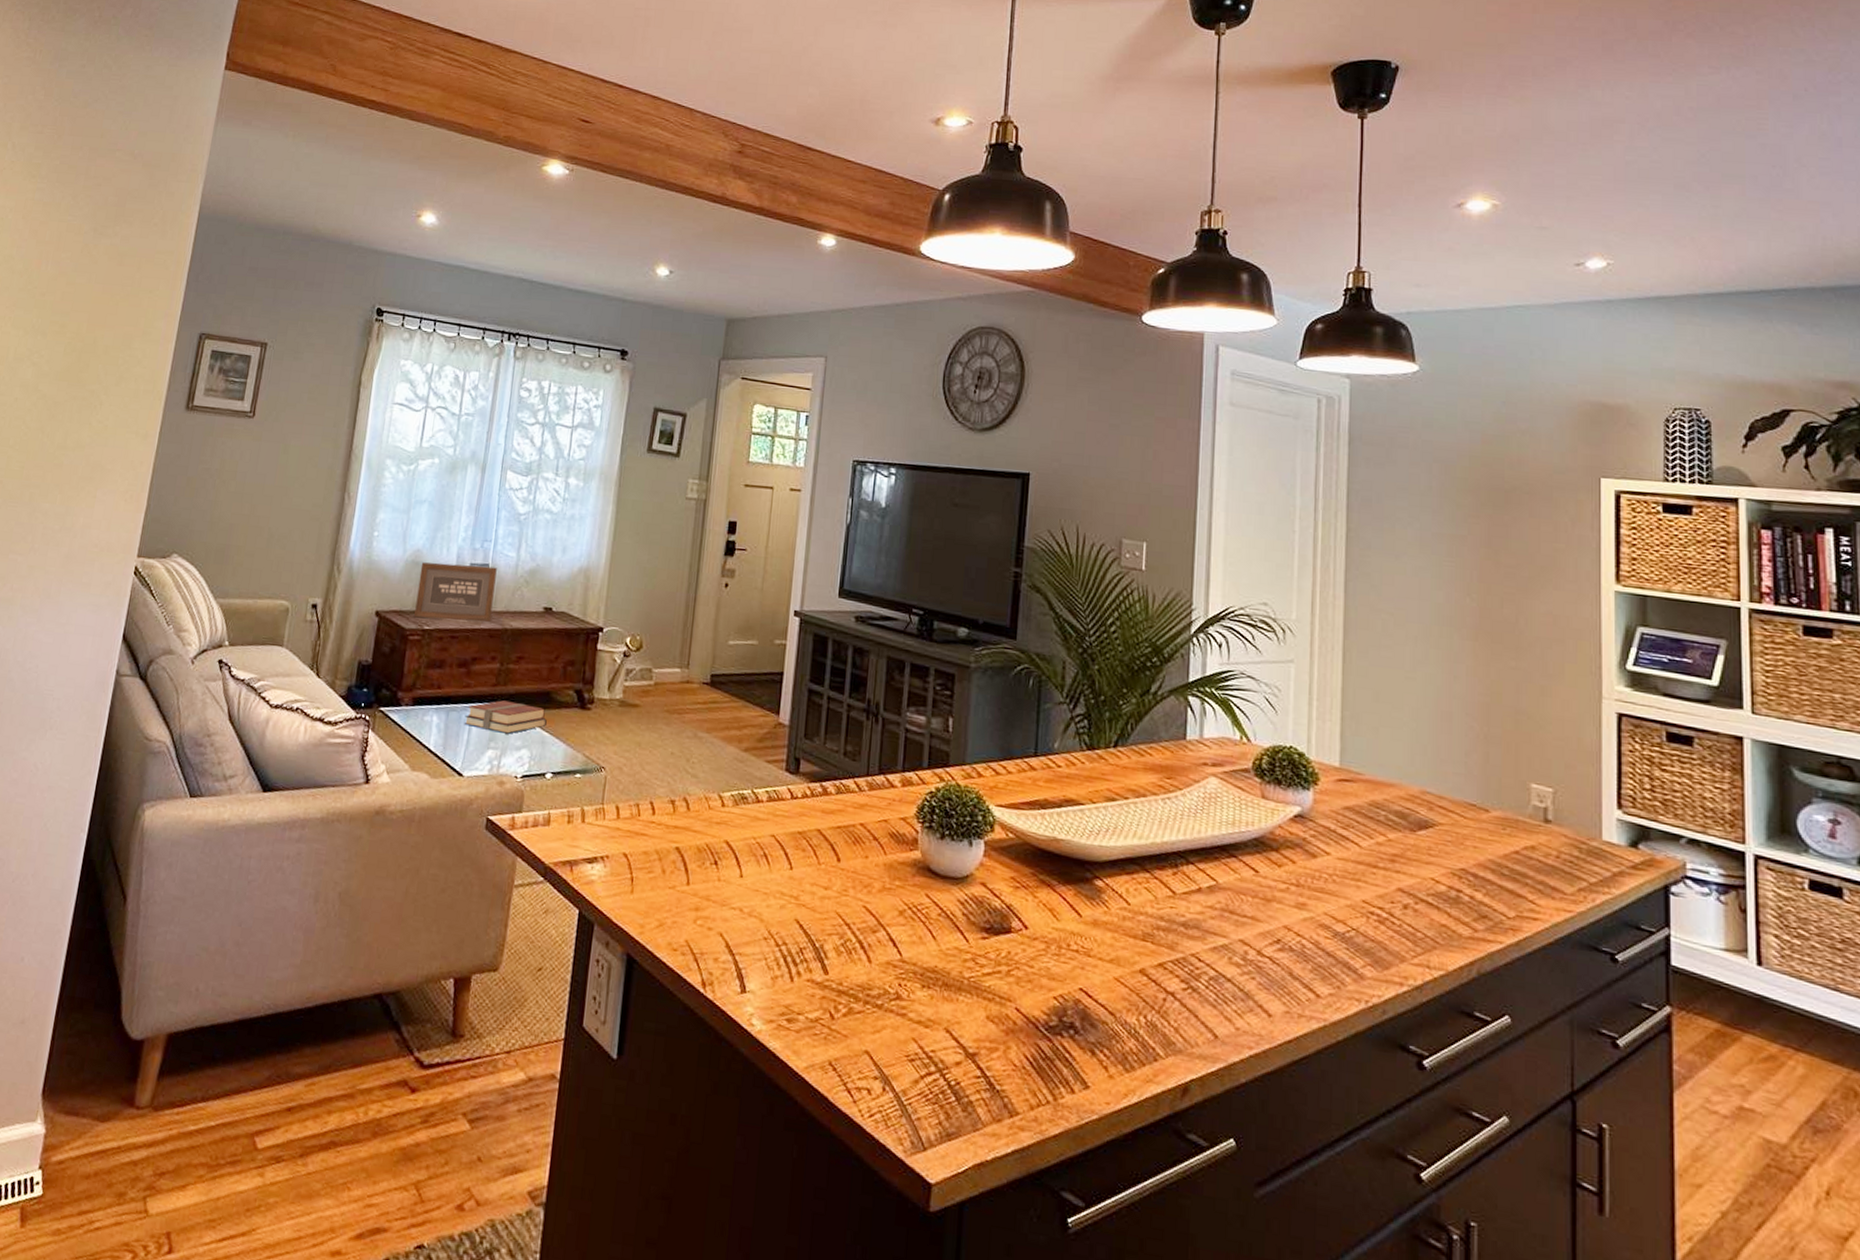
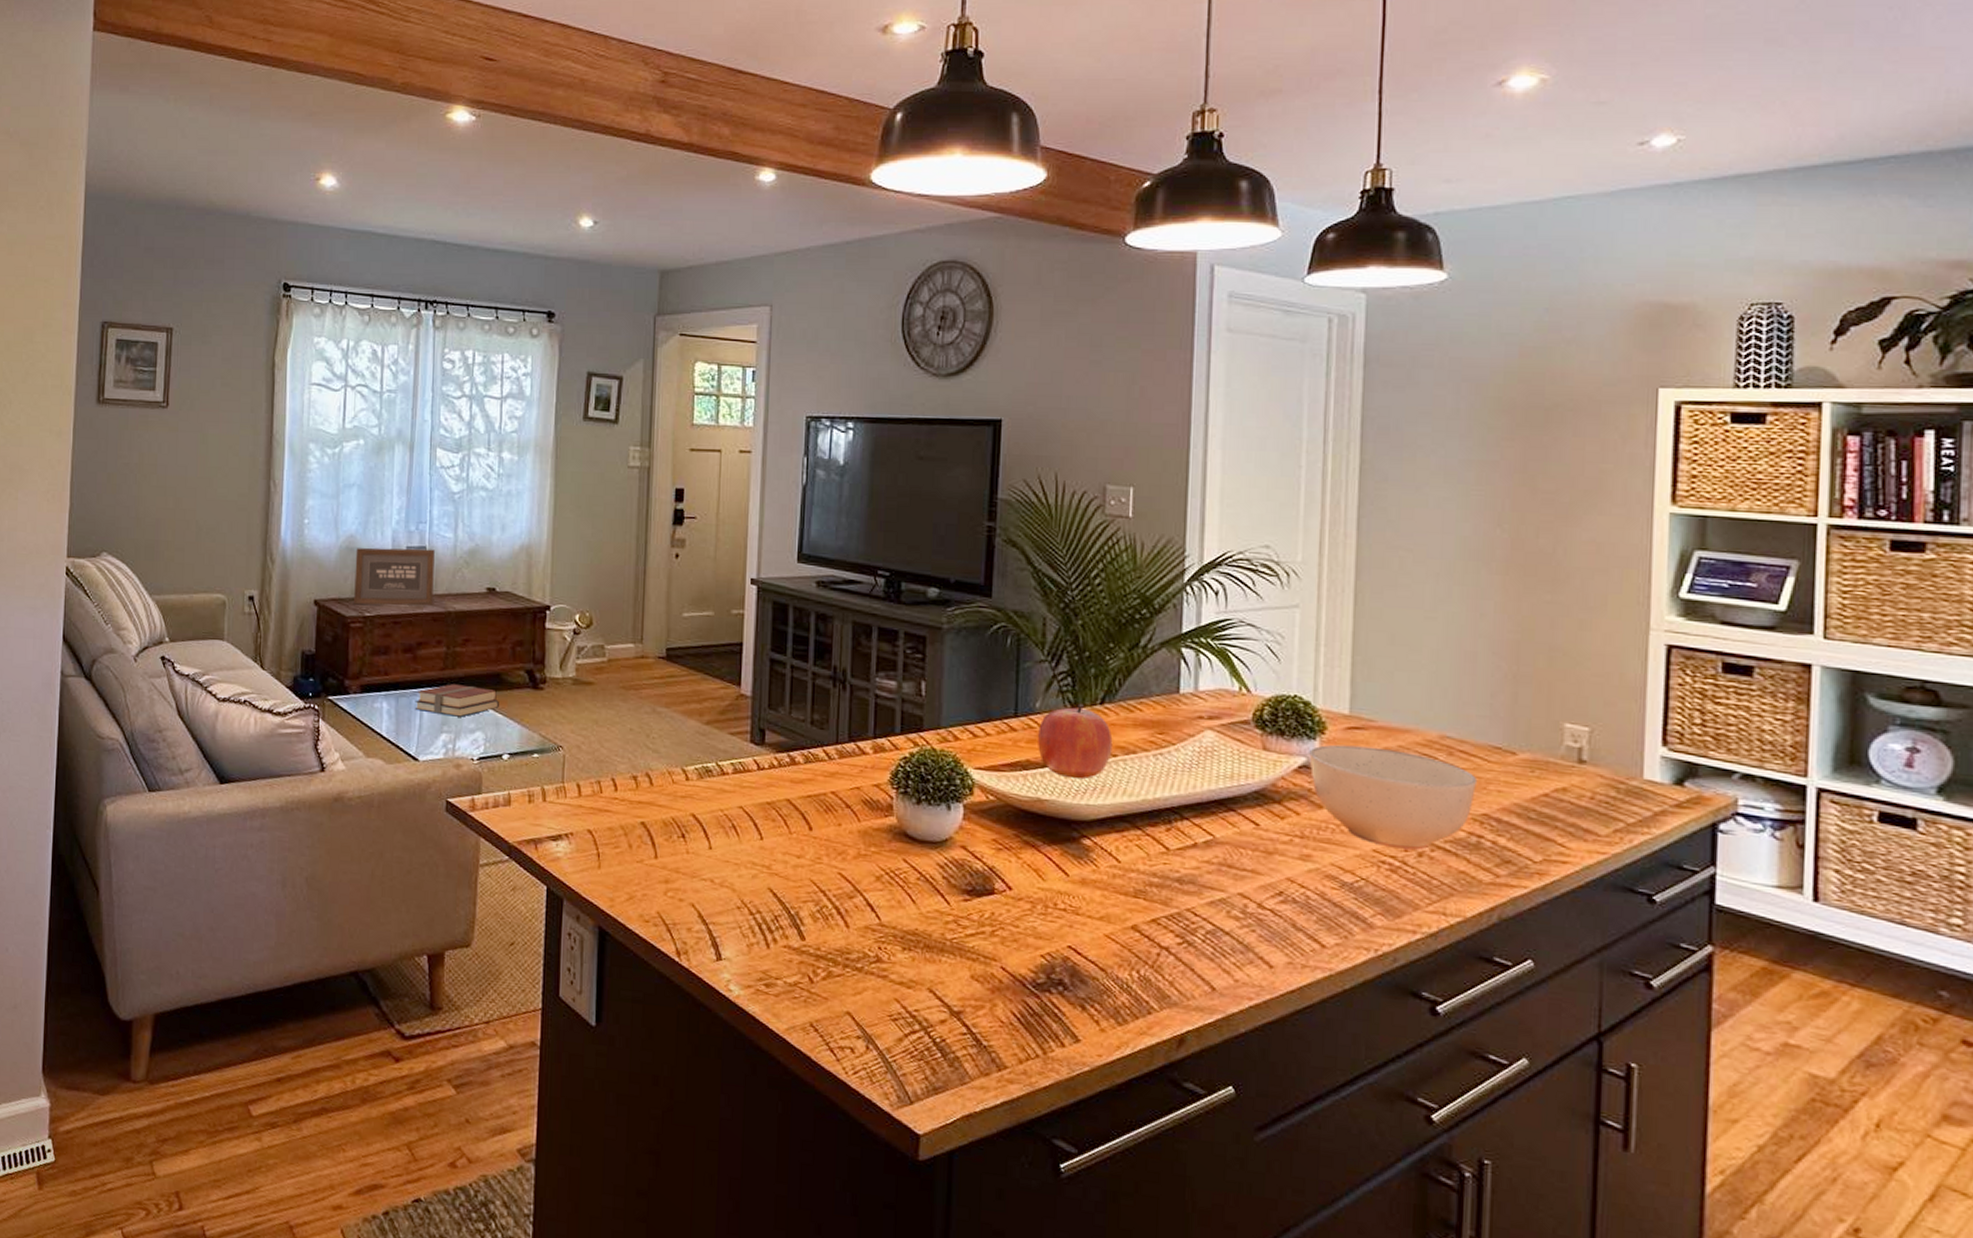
fruit: none [1055,745,1125,821] -> present [1038,703,1113,780]
bowl: none [1304,795,1456,902] -> present [1309,744,1478,850]

